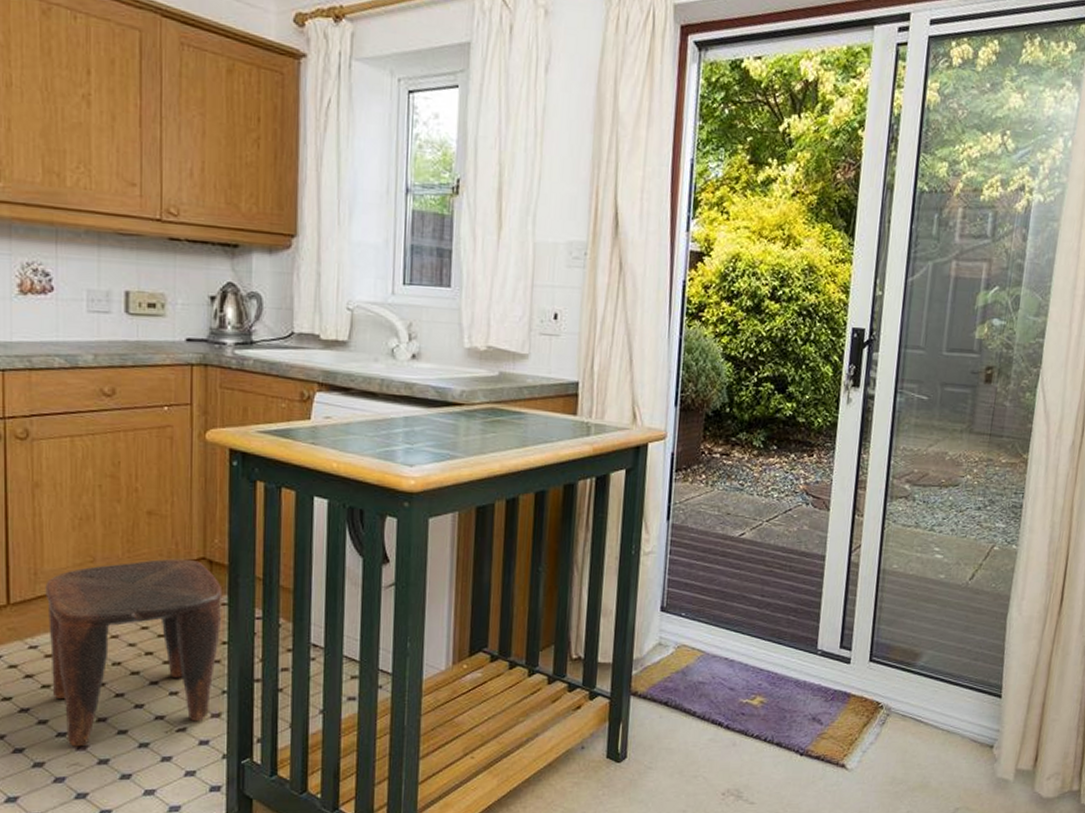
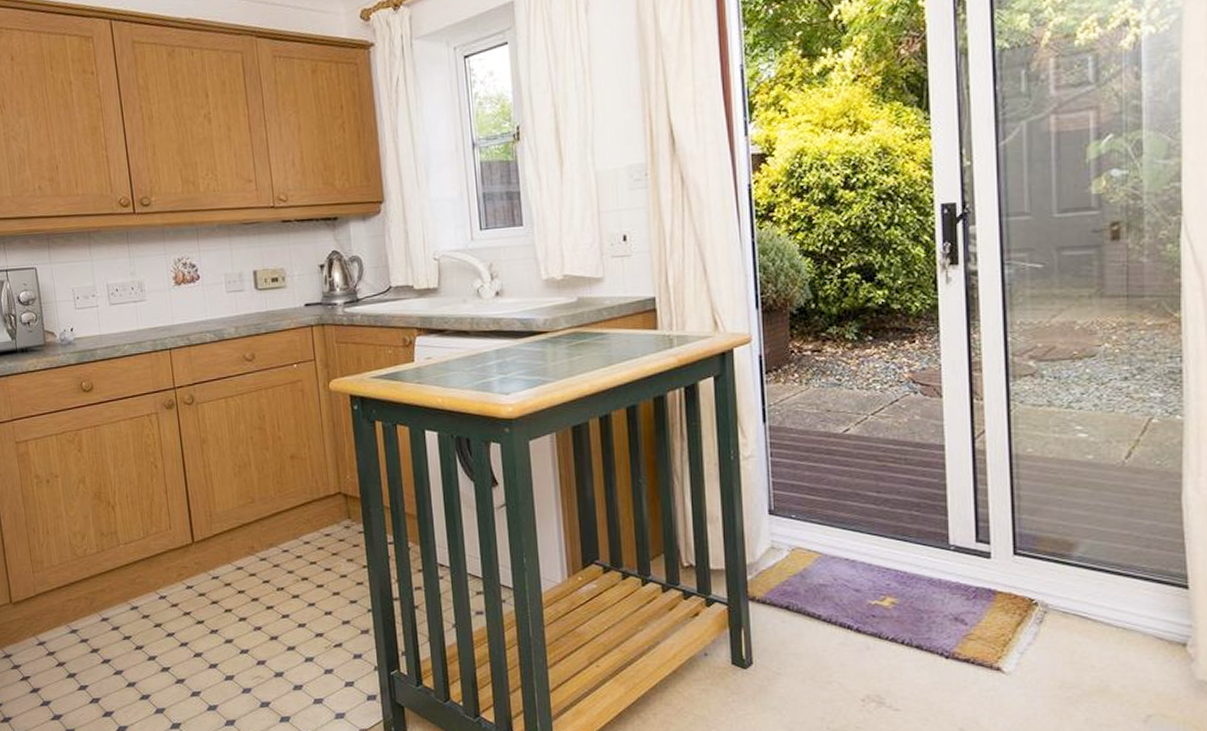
stool: present [45,558,223,747] -> none [219,494,360,662]

